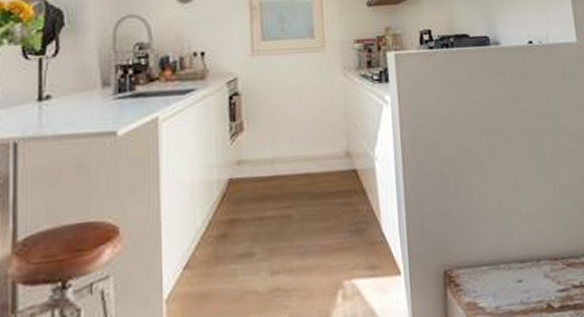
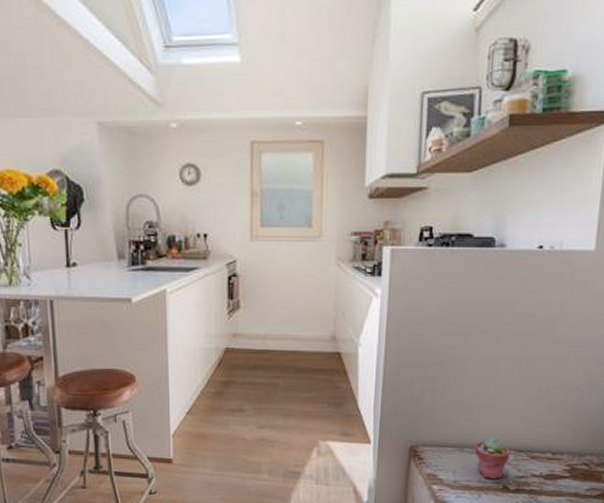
potted succulent: none [510,247,547,299] -> present [474,437,510,479]

